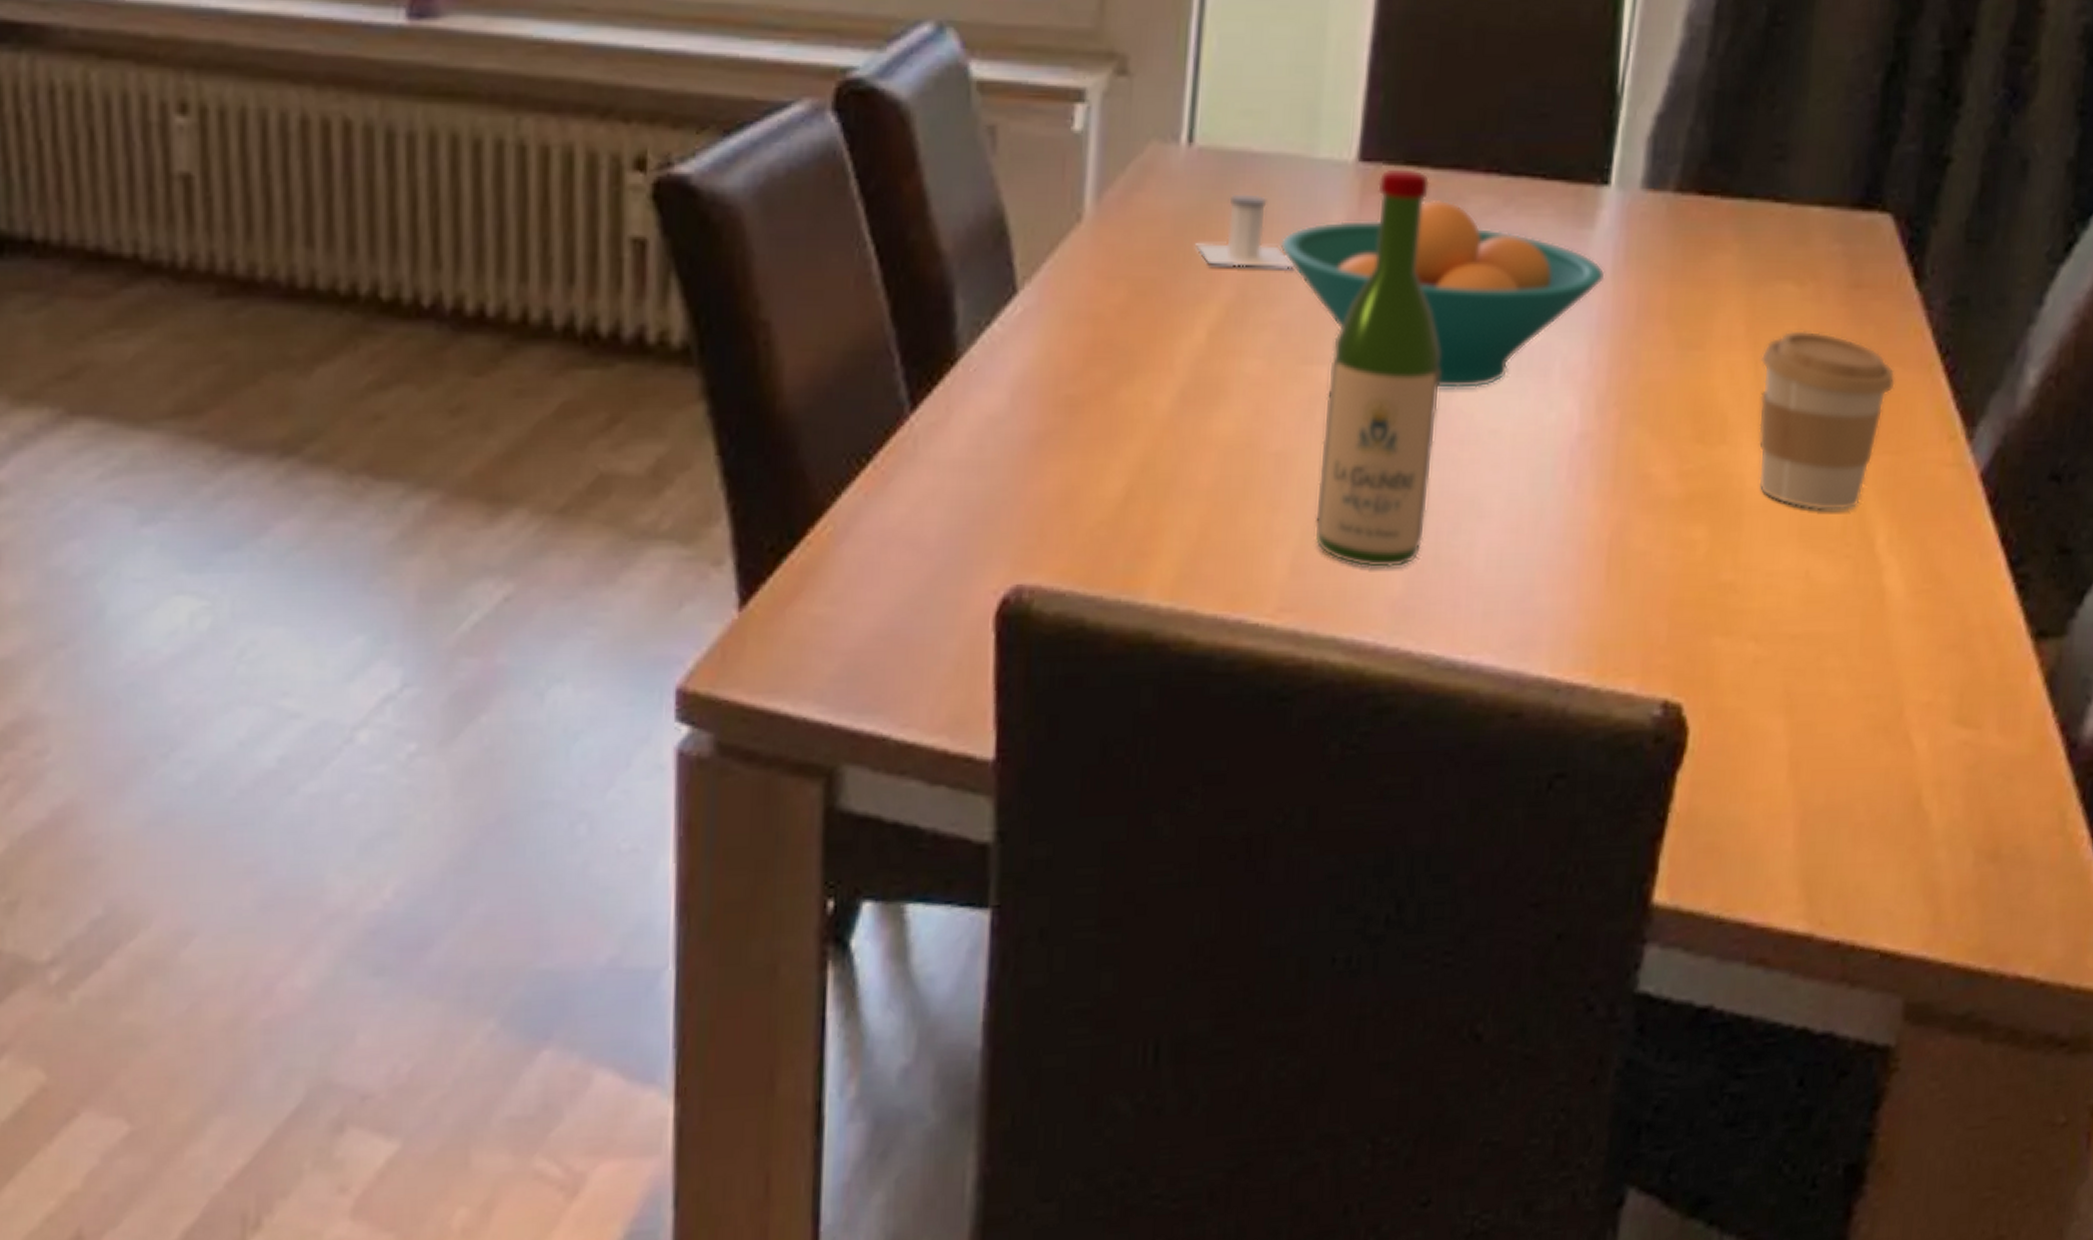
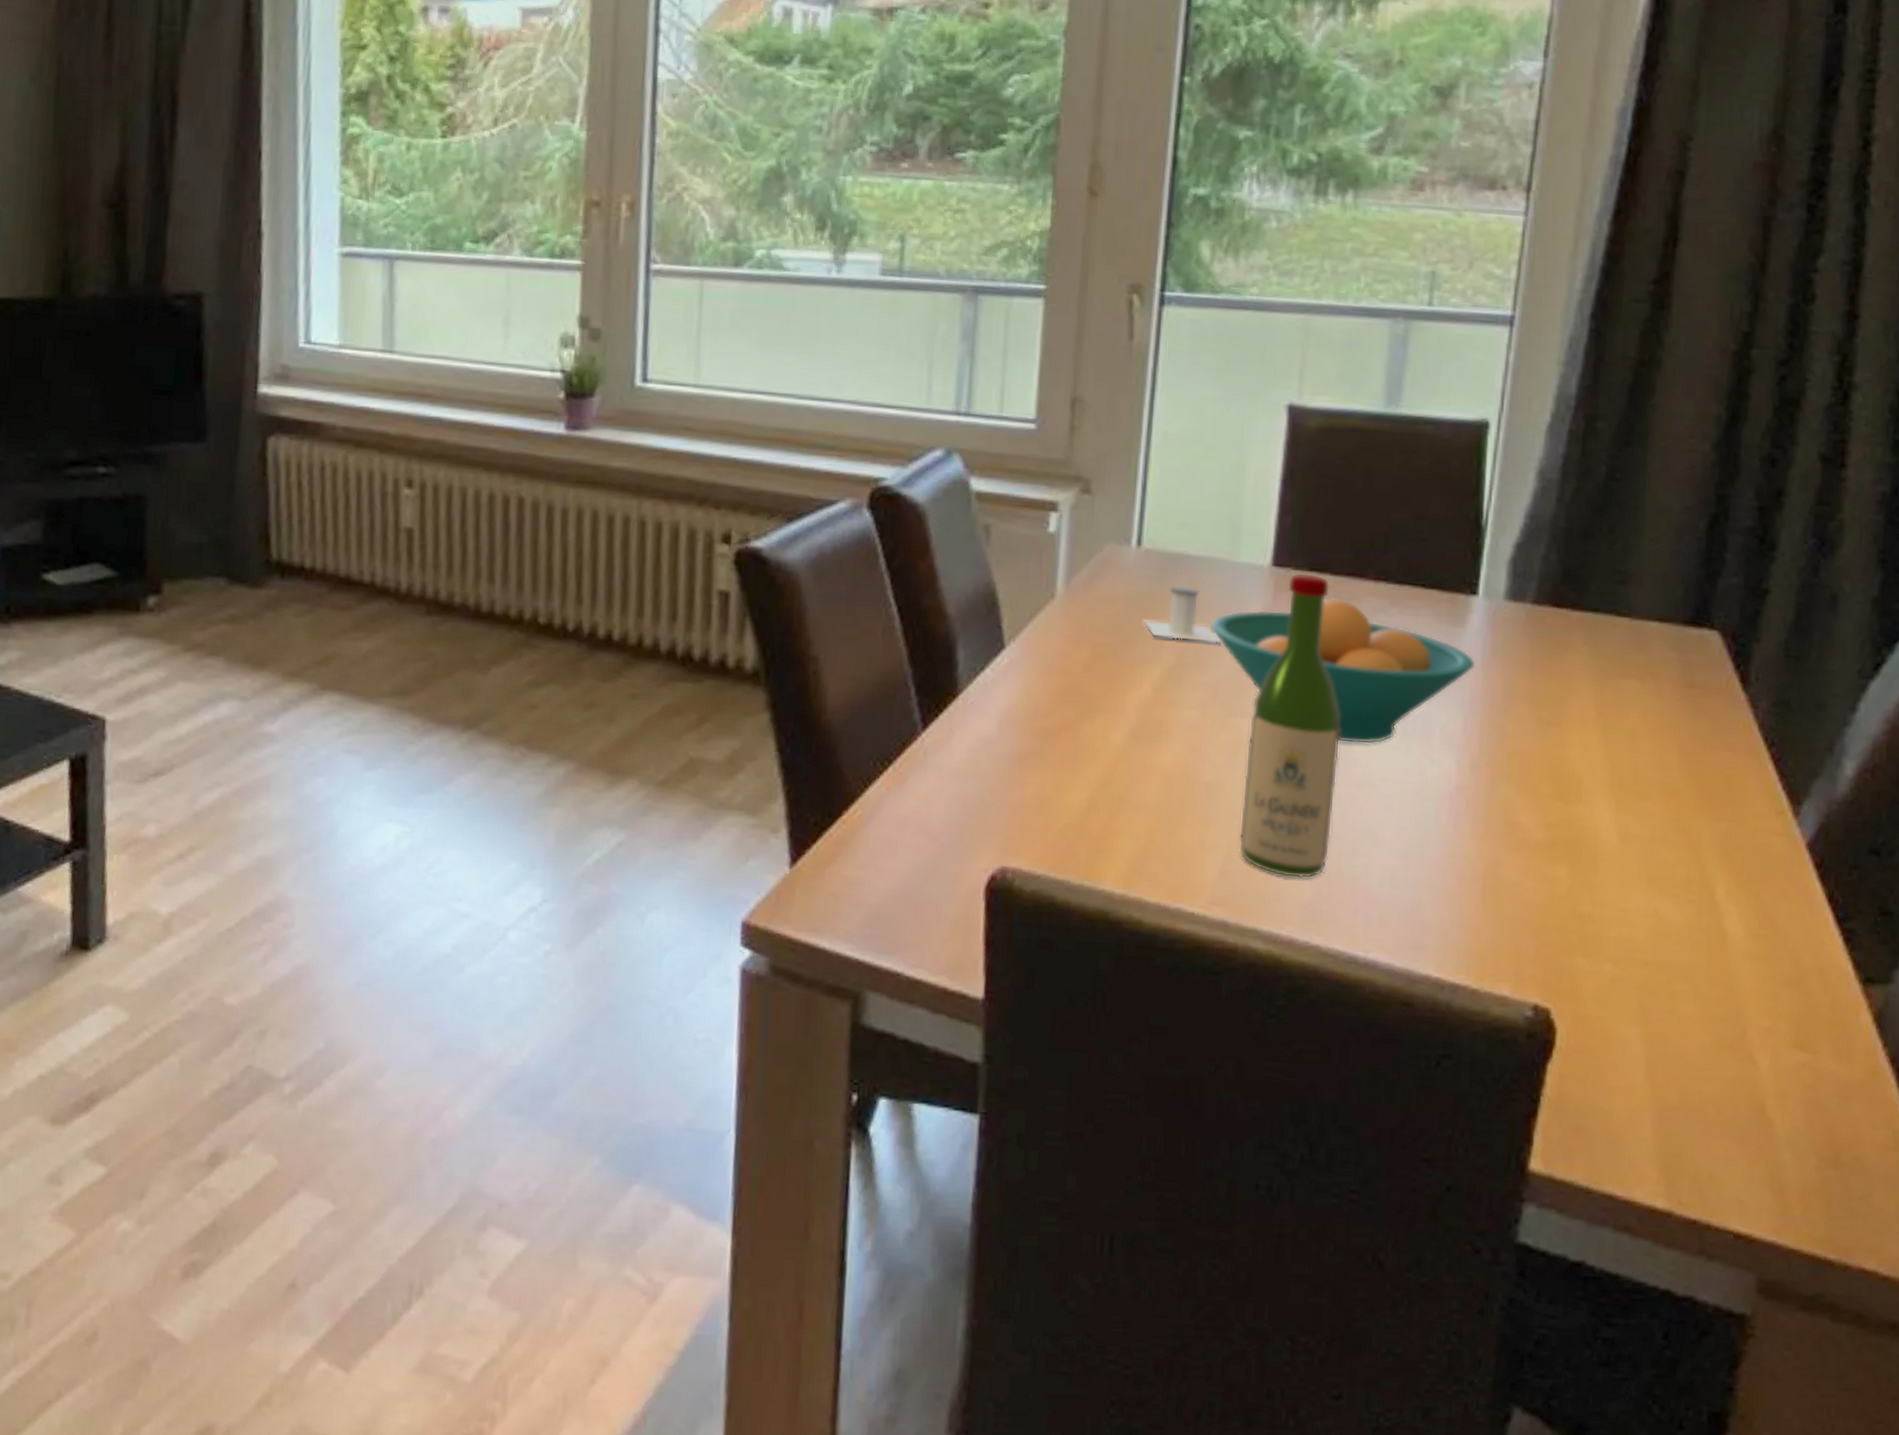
coffee cup: present [1758,330,1895,512] -> none [1609,717,1728,865]

